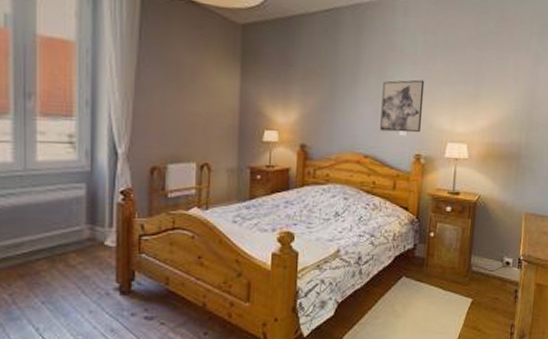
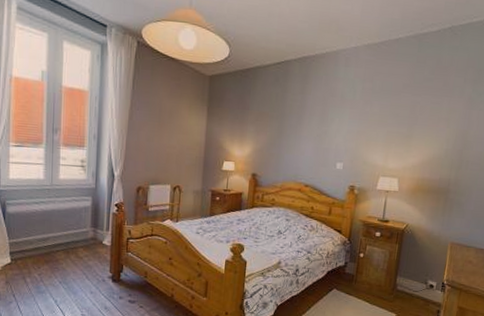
wall art: present [380,79,425,133] -> none [320,121,362,167]

